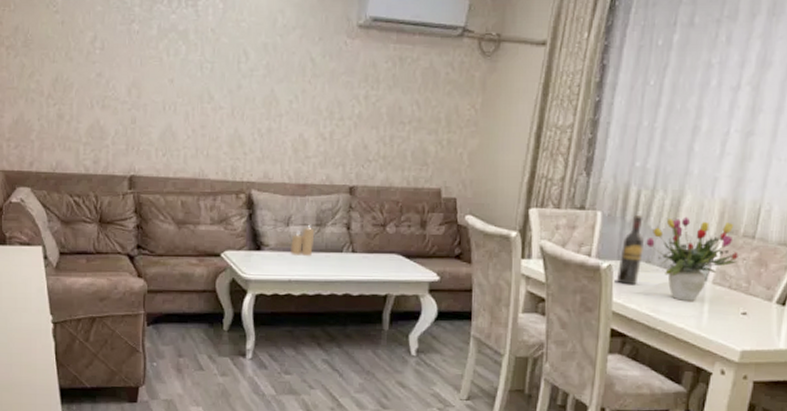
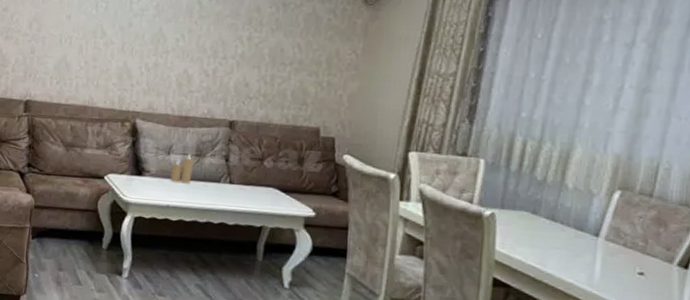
wine bottle: present [617,214,645,285] -> none [500,164,531,236]
flower arrangement: present [646,216,739,302] -> none [532,169,634,257]

